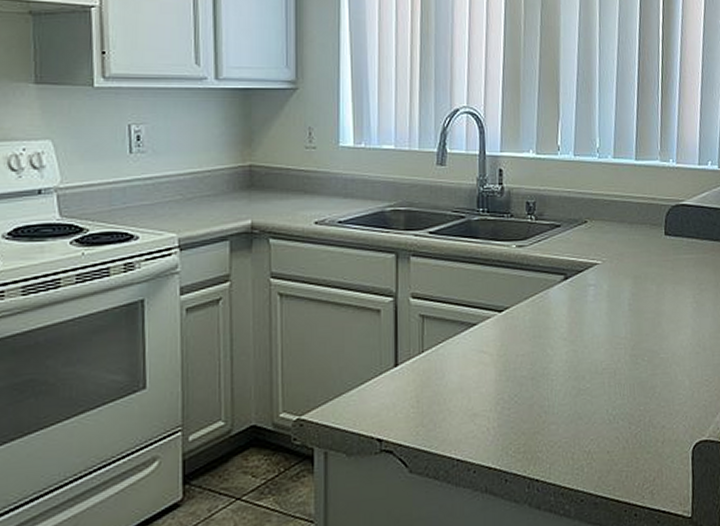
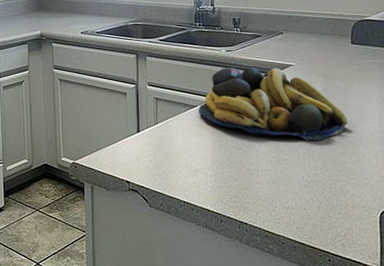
fruit bowl: none [478,268,659,362] -> present [198,67,348,141]

